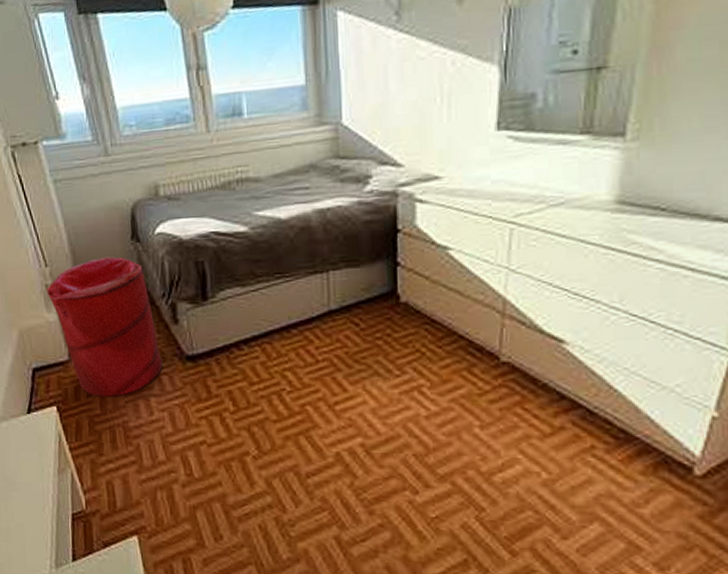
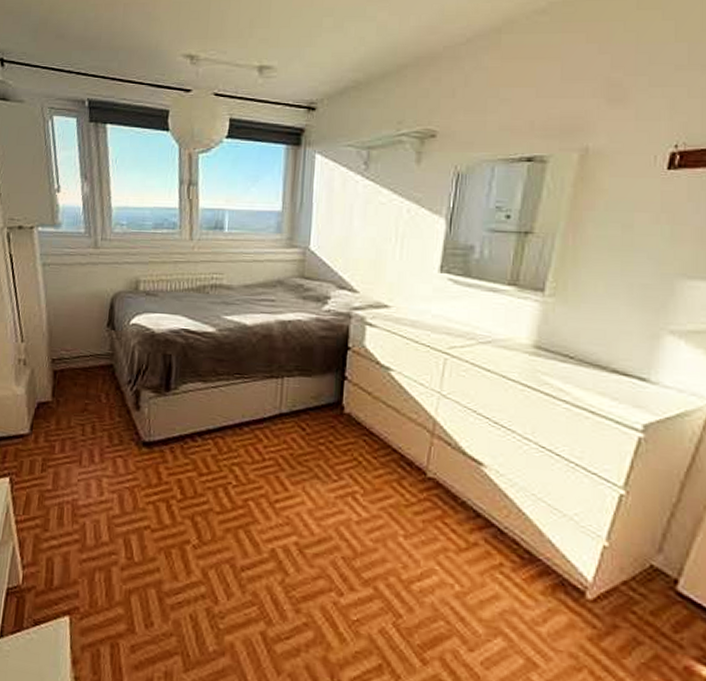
laundry hamper: present [47,256,163,397] -> none [19,339,120,474]

